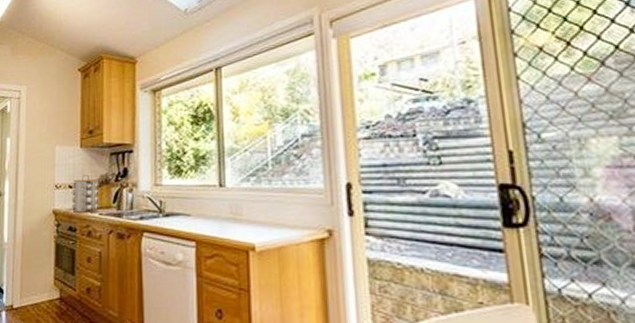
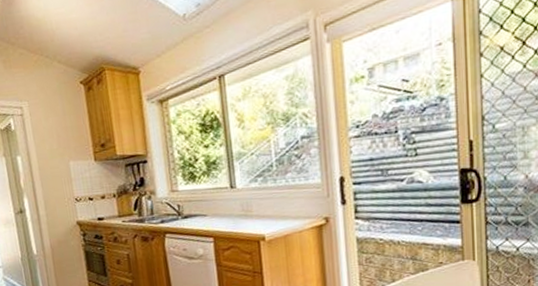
spice rack: present [72,173,99,214] -> none [92,185,122,223]

